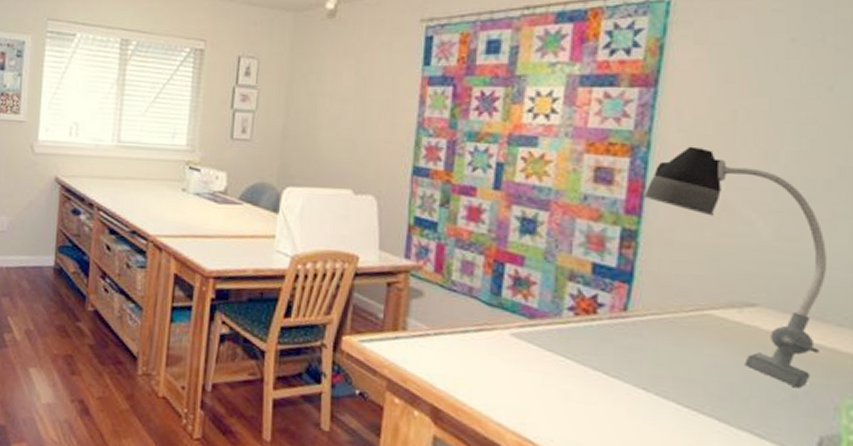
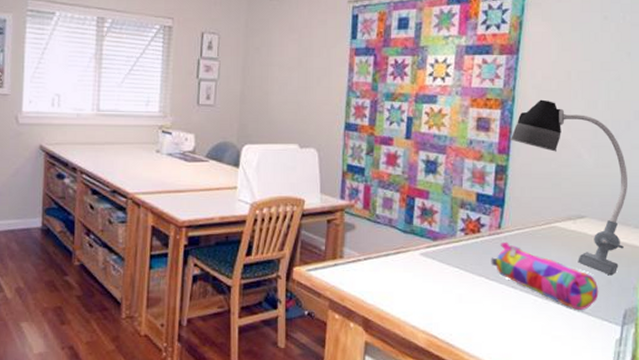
pencil case: none [611,328,778,430] -> present [491,241,599,310]

